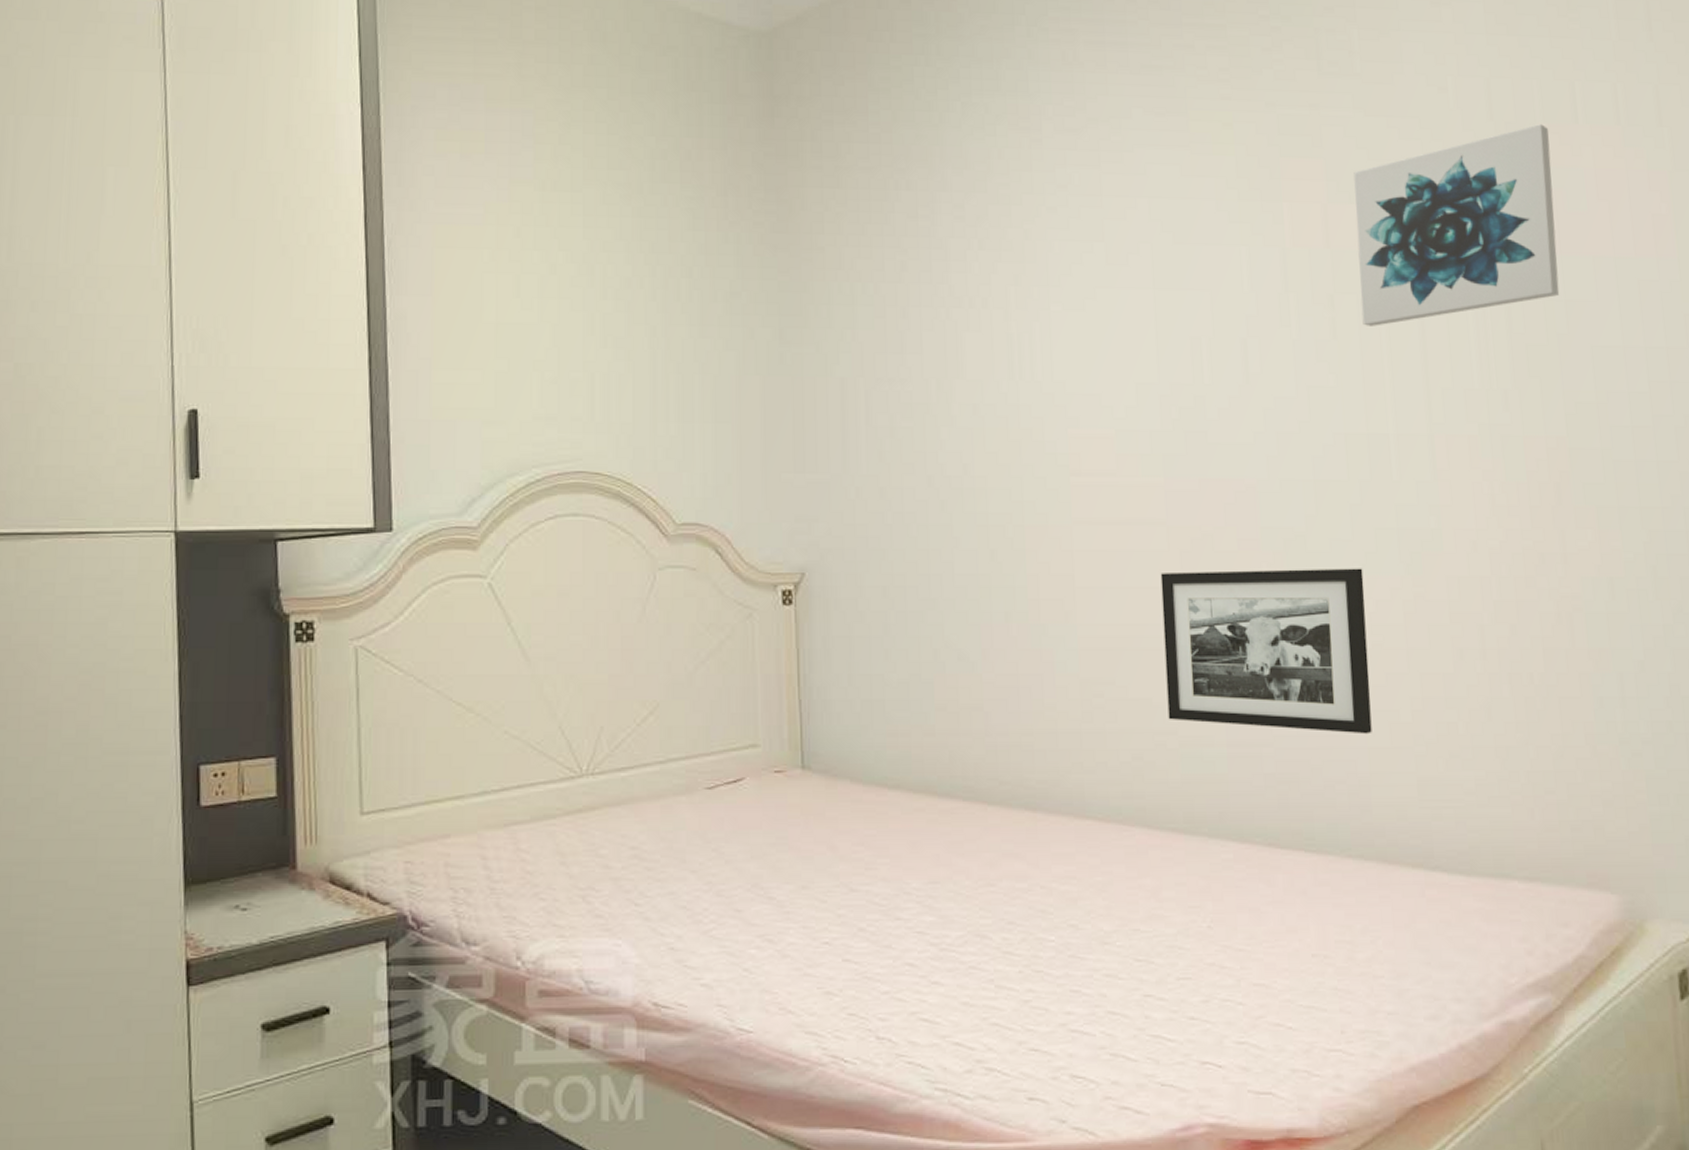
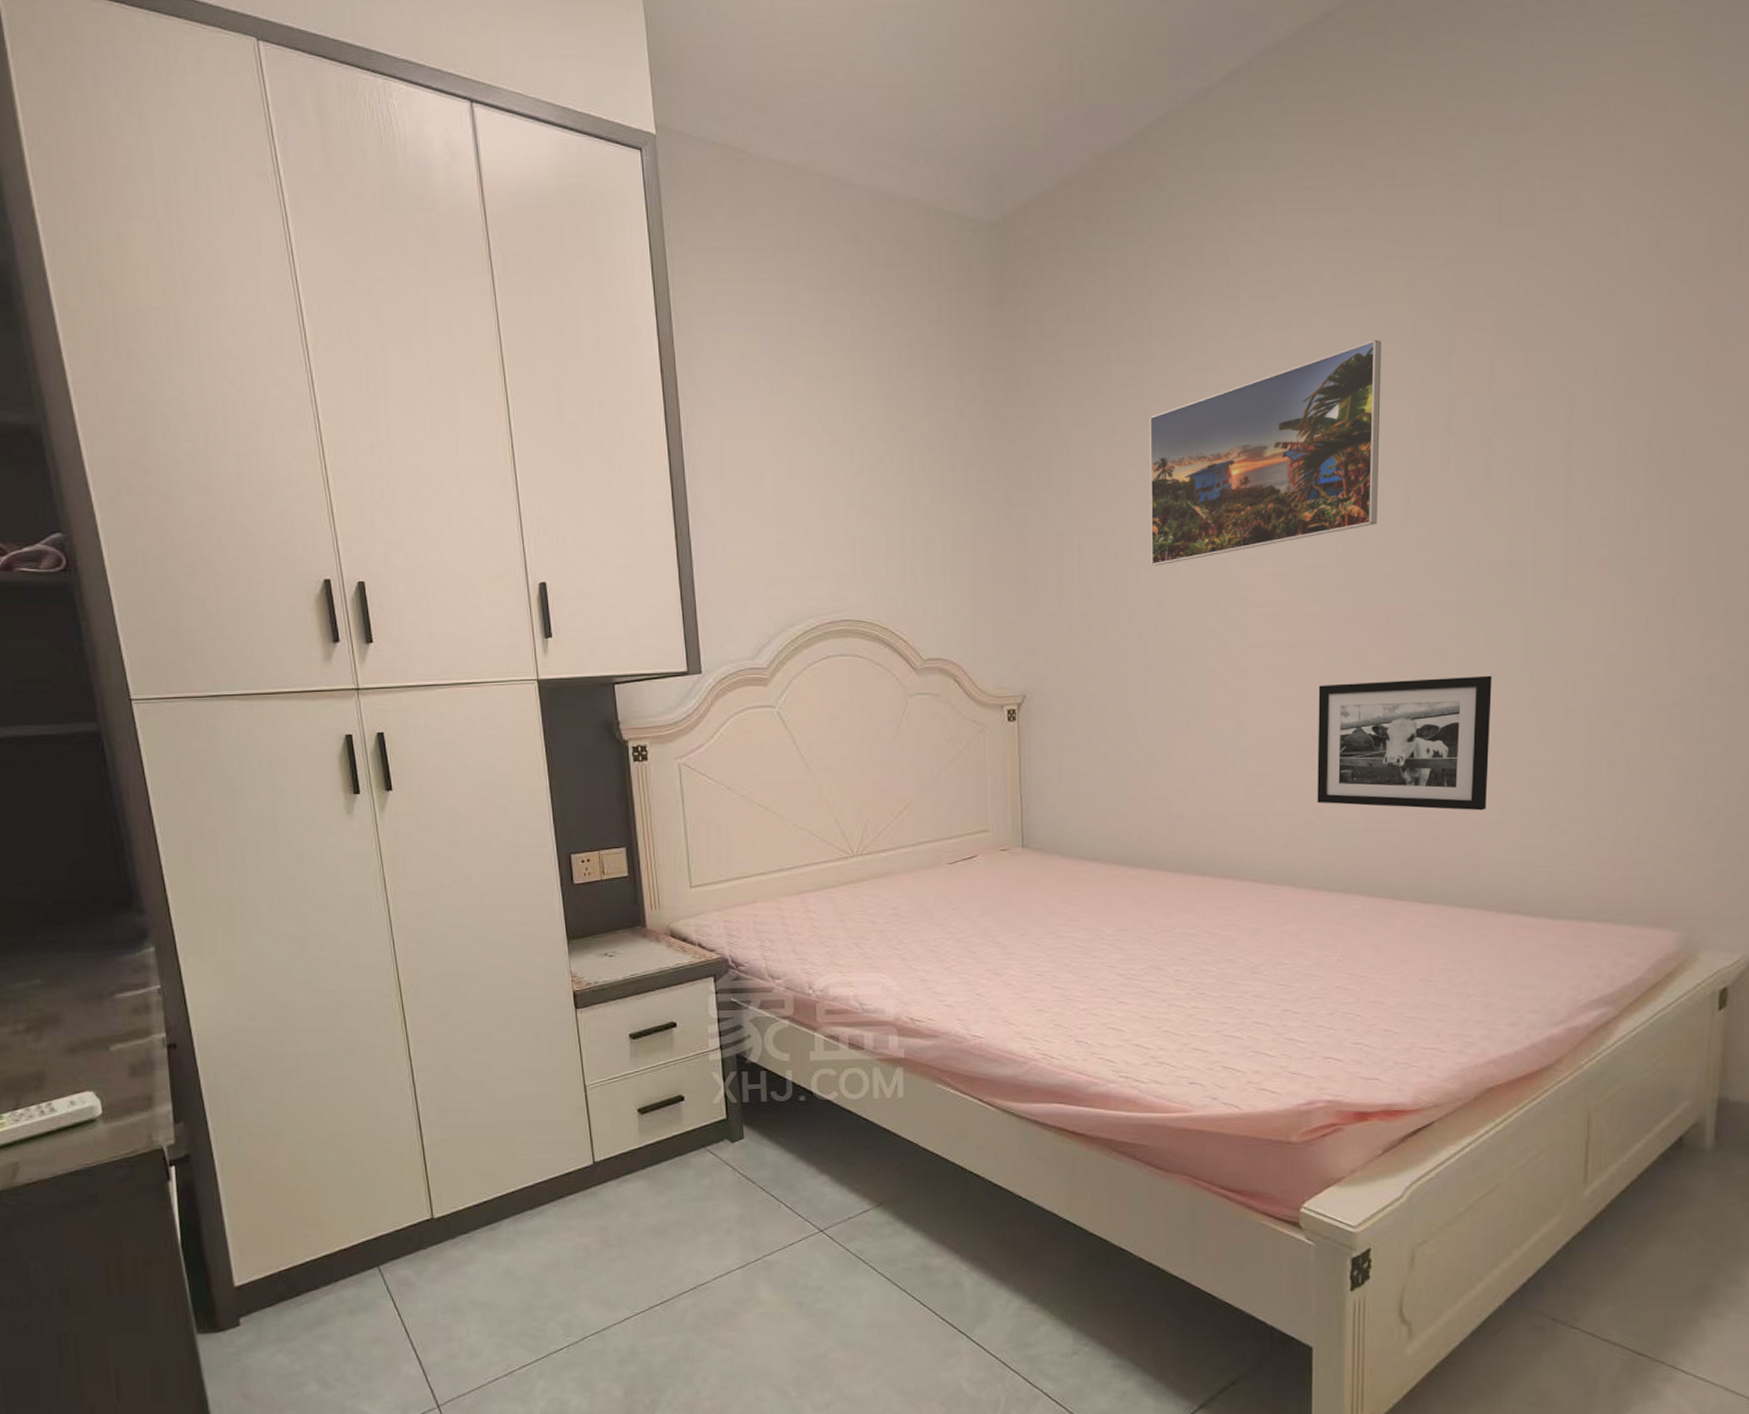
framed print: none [945,183,1214,423] -> present [1149,340,1382,566]
wall art: present [1354,124,1560,326] -> none [1515,262,1712,464]

